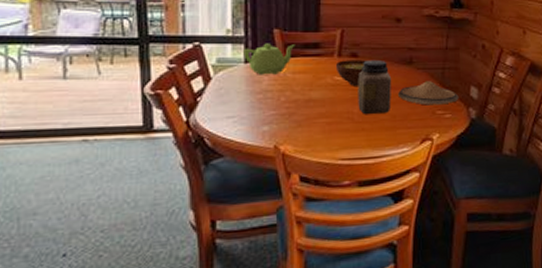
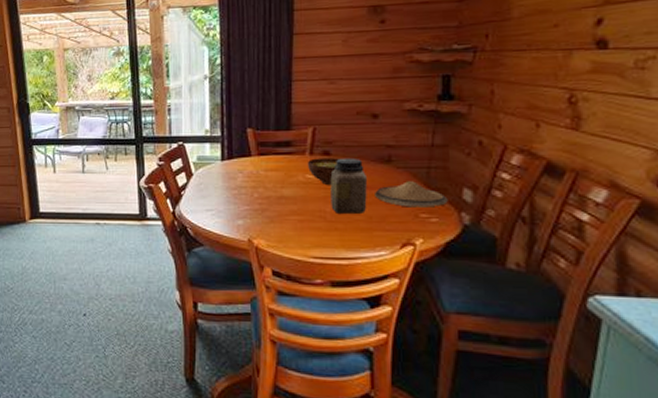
teapot: present [243,43,295,75] -> none [220,142,268,172]

